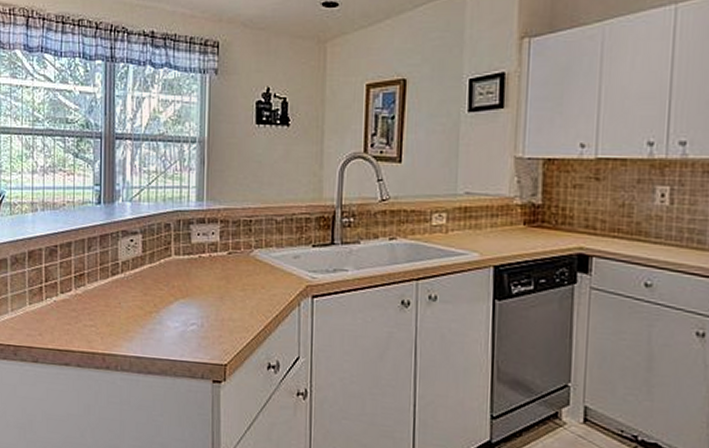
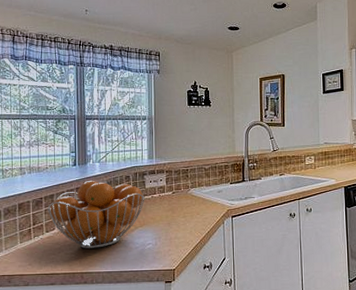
fruit basket: none [62,225,190,323] -> present [47,180,145,249]

